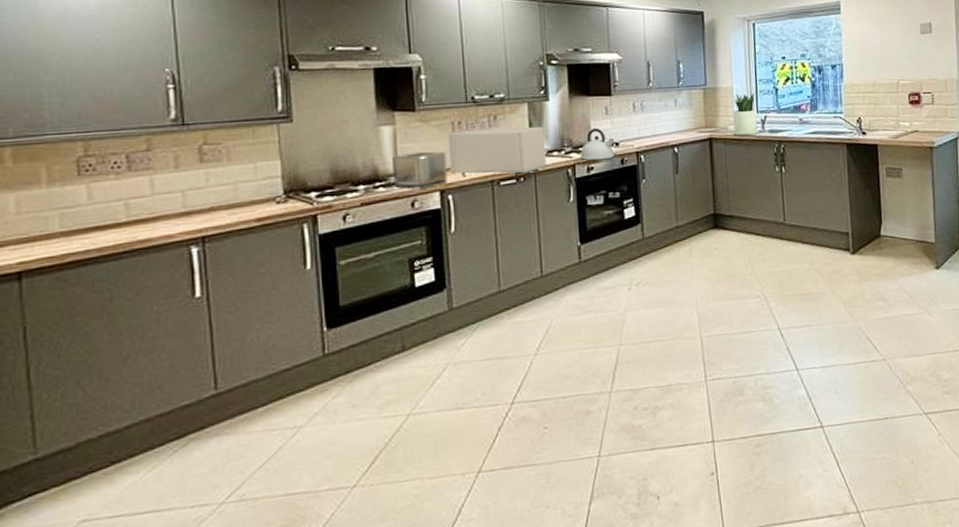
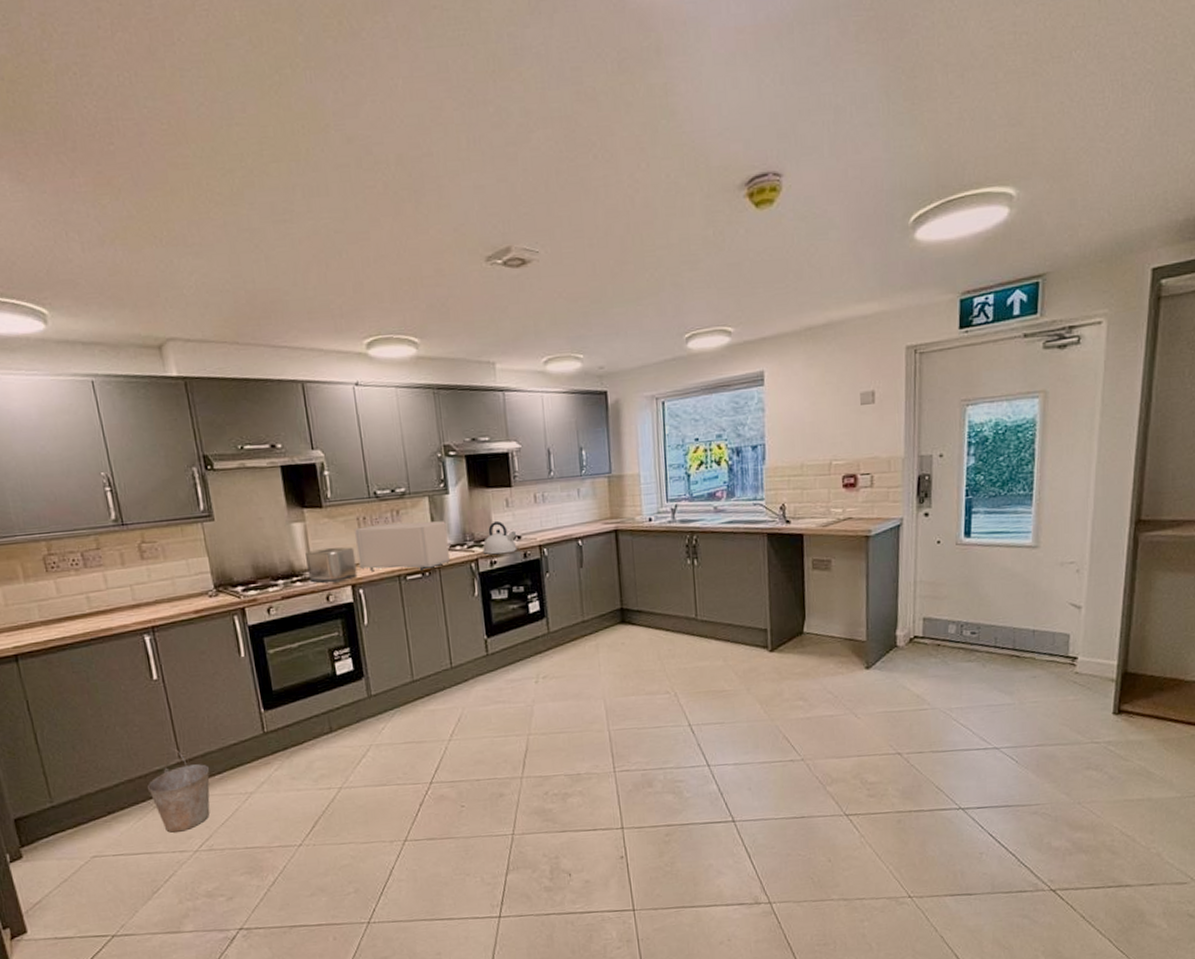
bucket: none [170,377,253,483] -> present [148,747,210,833]
planter: present [732,93,760,136] -> none [640,481,670,527]

